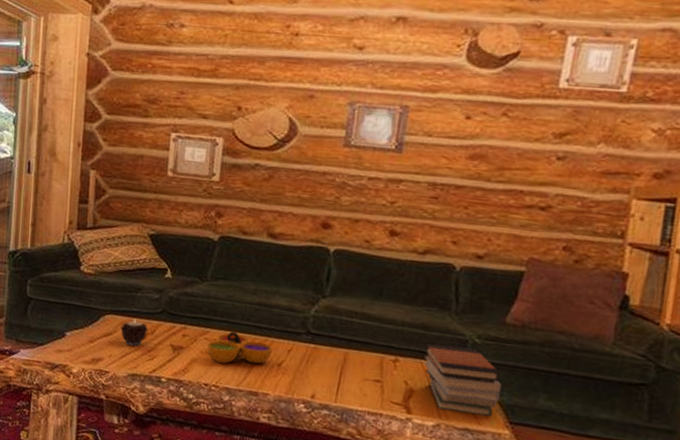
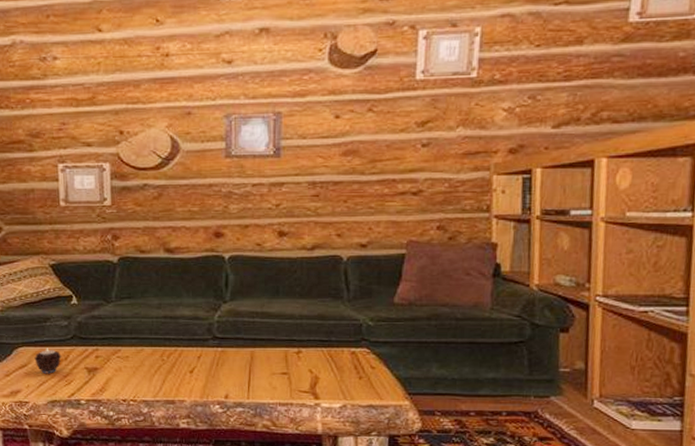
decorative bowl: present [207,331,273,364] -> none [121,346,183,379]
book stack: present [424,343,502,417] -> none [324,331,397,392]

